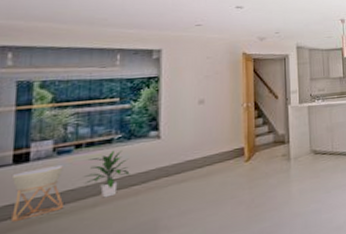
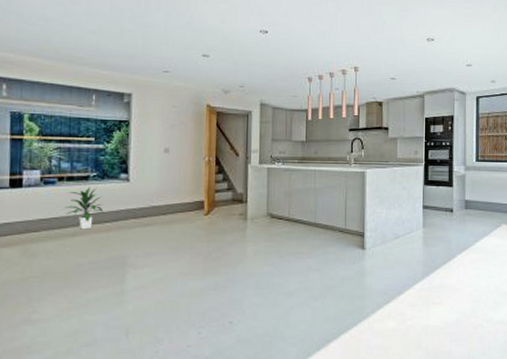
planter: present [11,165,65,223] -> none [9,194,50,239]

